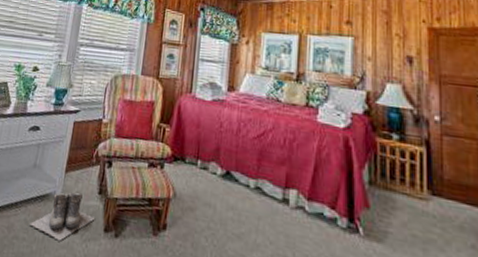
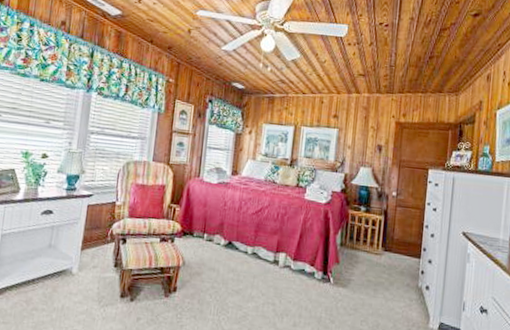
boots: present [29,192,95,242] -> none [48,266,112,309]

